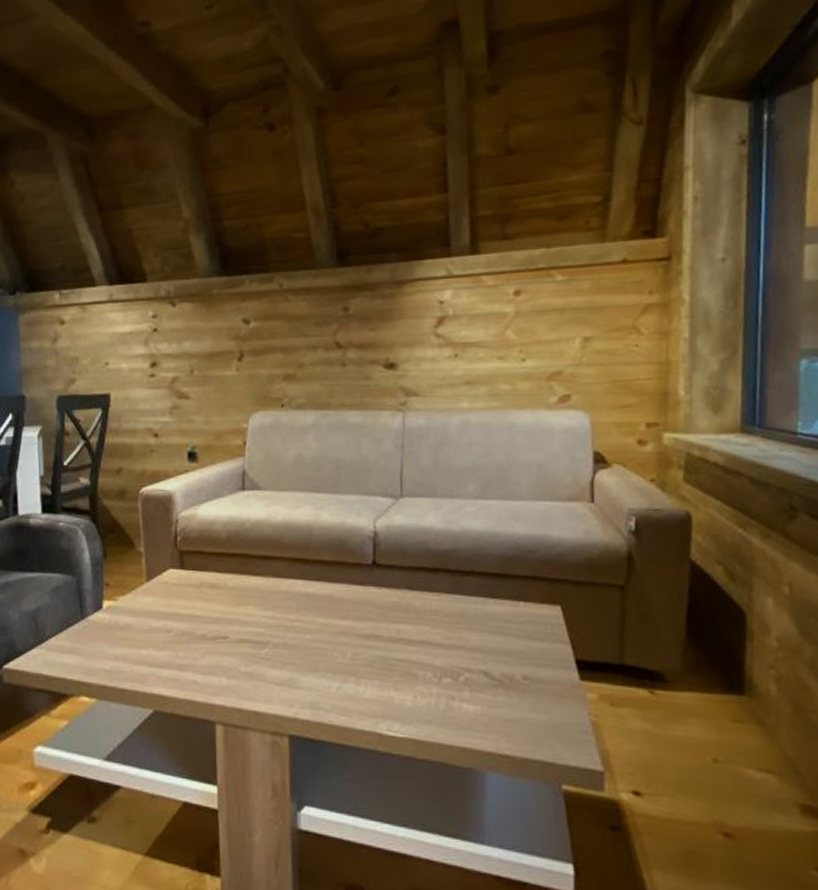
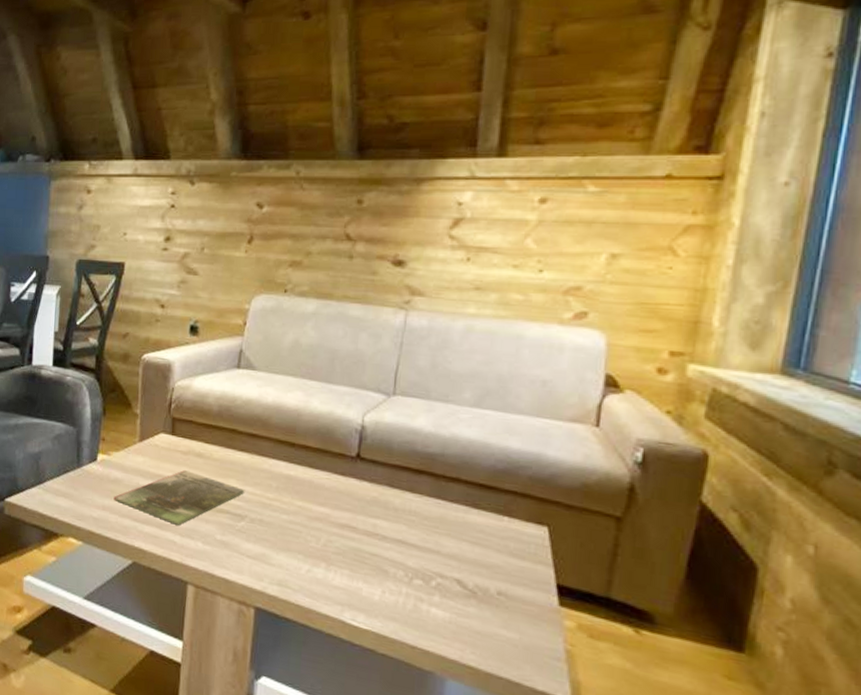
magazine: none [125,604,265,663] -> present [113,470,245,526]

